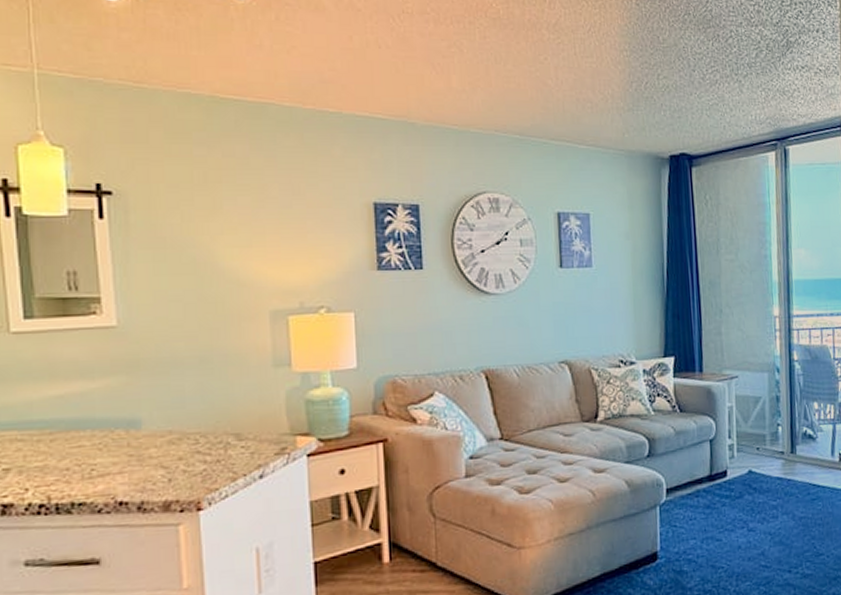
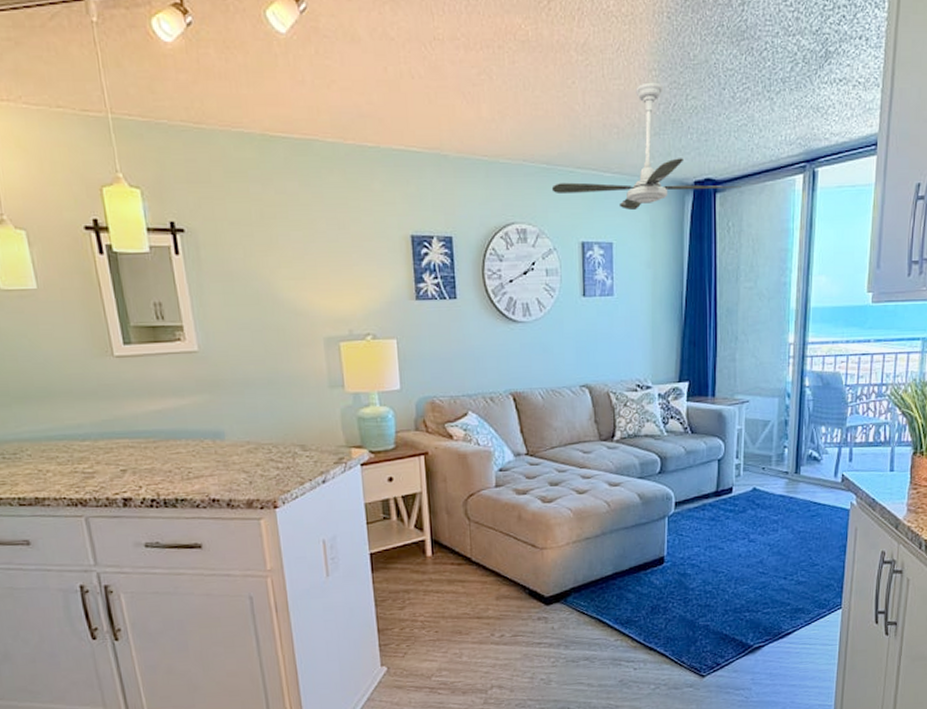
ceiling fan: none [525,61,716,183] -> present [551,82,741,211]

